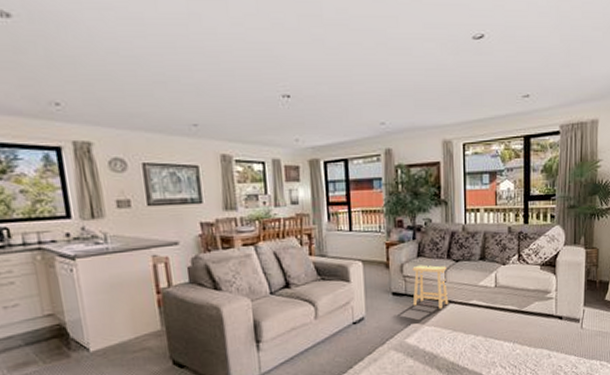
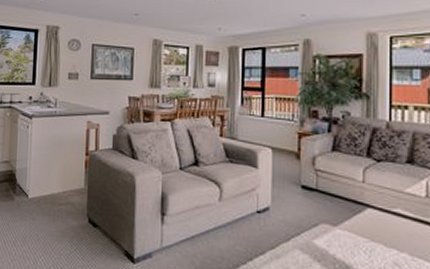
footstool: present [412,265,449,309] -> none [323,160,367,213]

